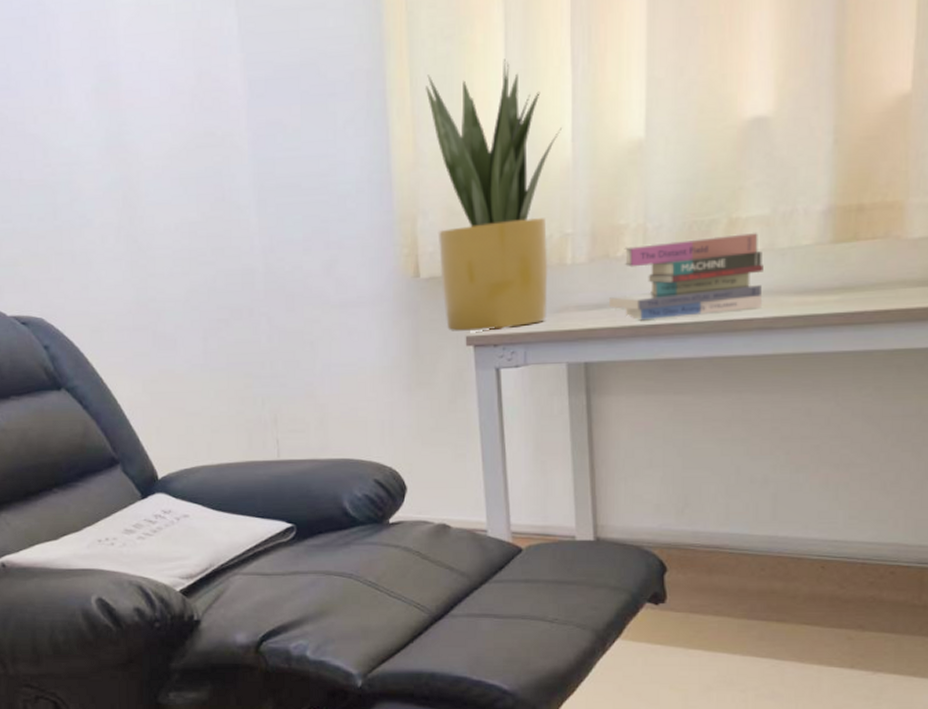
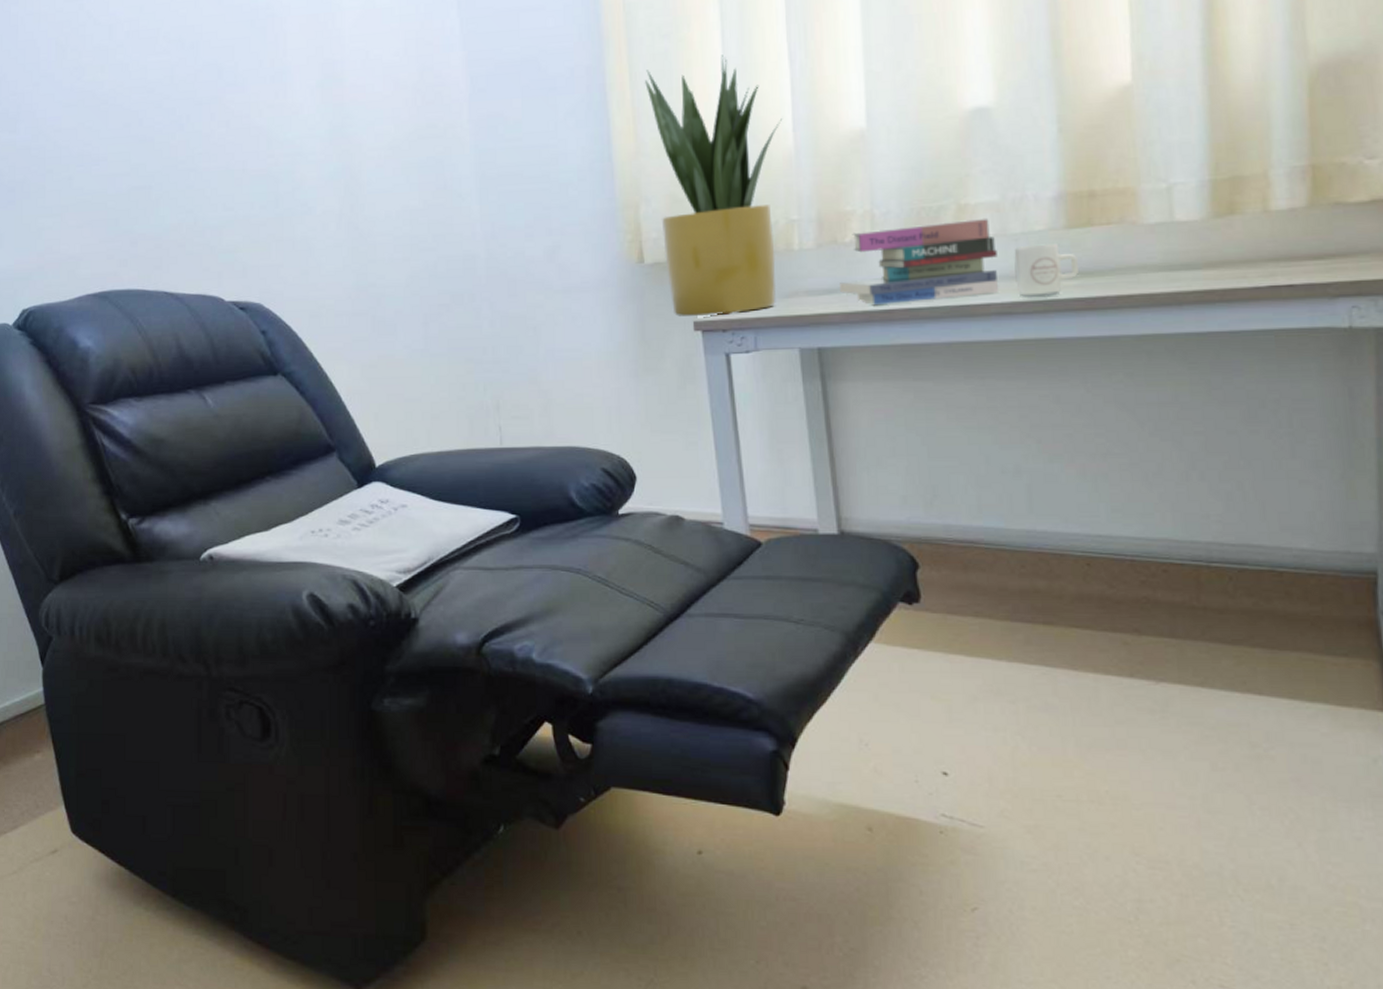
mug: none [779,257,840,312] -> present [1014,242,1078,297]

